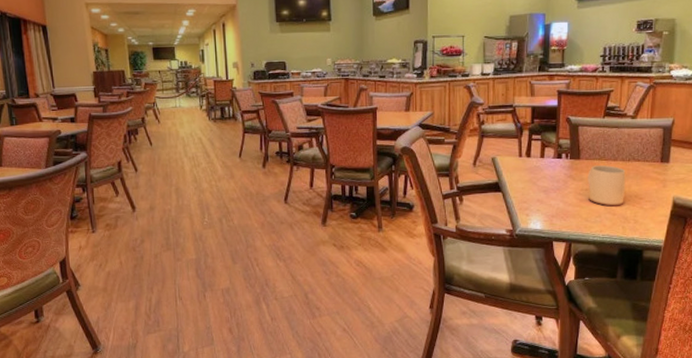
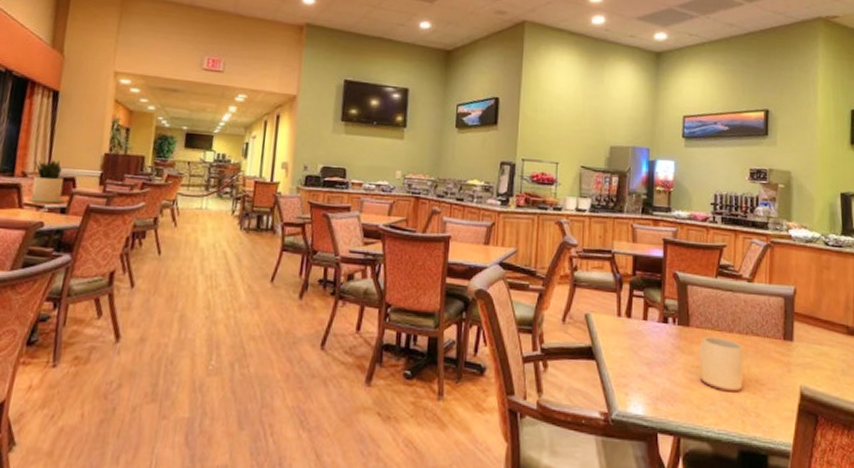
planter: none [41,81,71,117] -> present [28,160,64,204]

